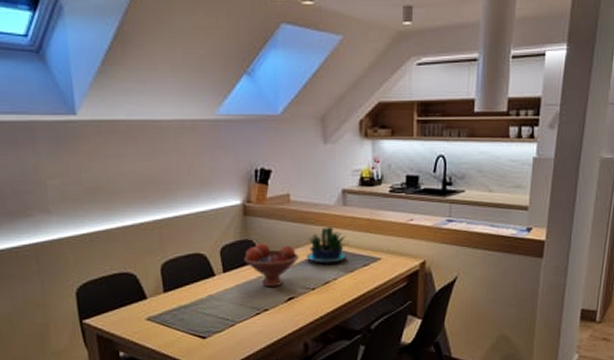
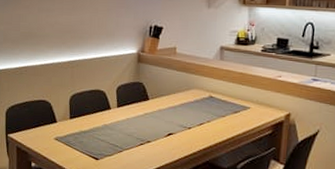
fruit bowl: present [243,243,299,288] -> none [134,85,180,124]
potted plant: present [306,226,349,263] -> none [185,76,223,108]

